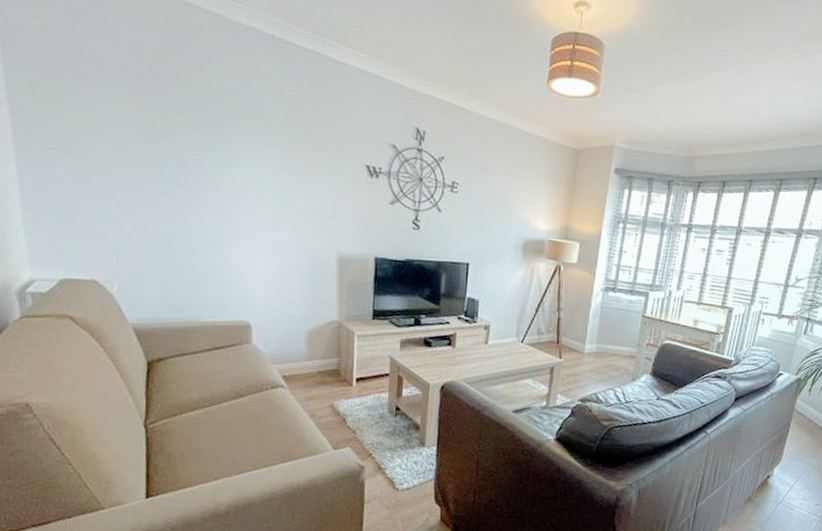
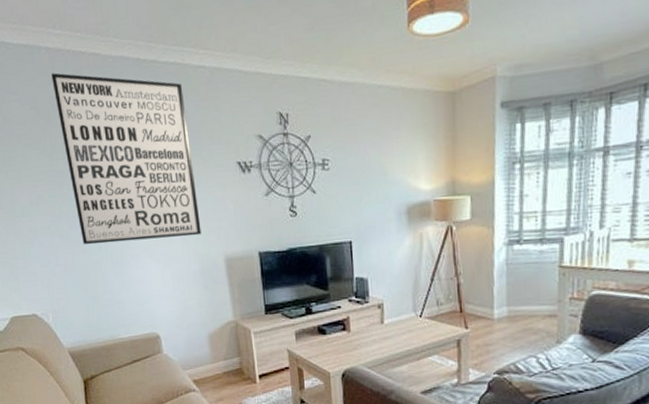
wall art: none [162,21,319,229] -> present [51,72,202,245]

